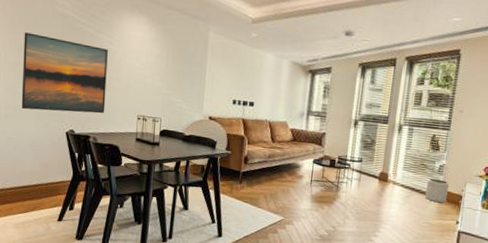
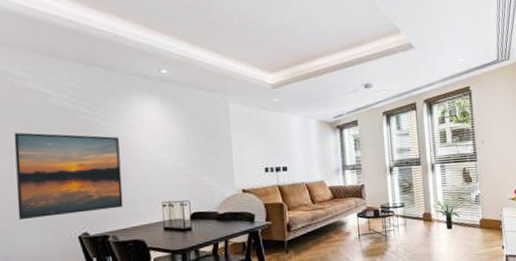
potted plant: none [391,161,425,194] -> present [432,197,464,230]
plant pot: present [425,178,449,204] -> none [468,209,489,233]

